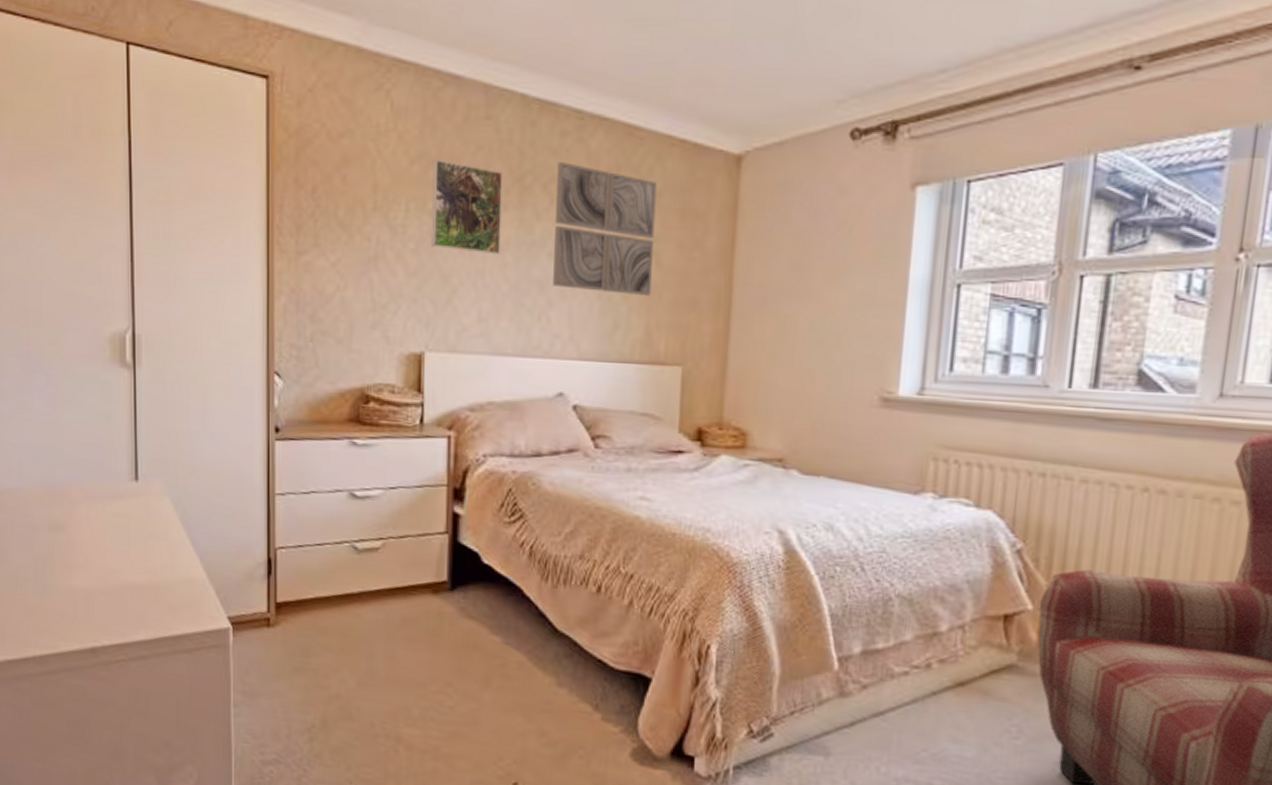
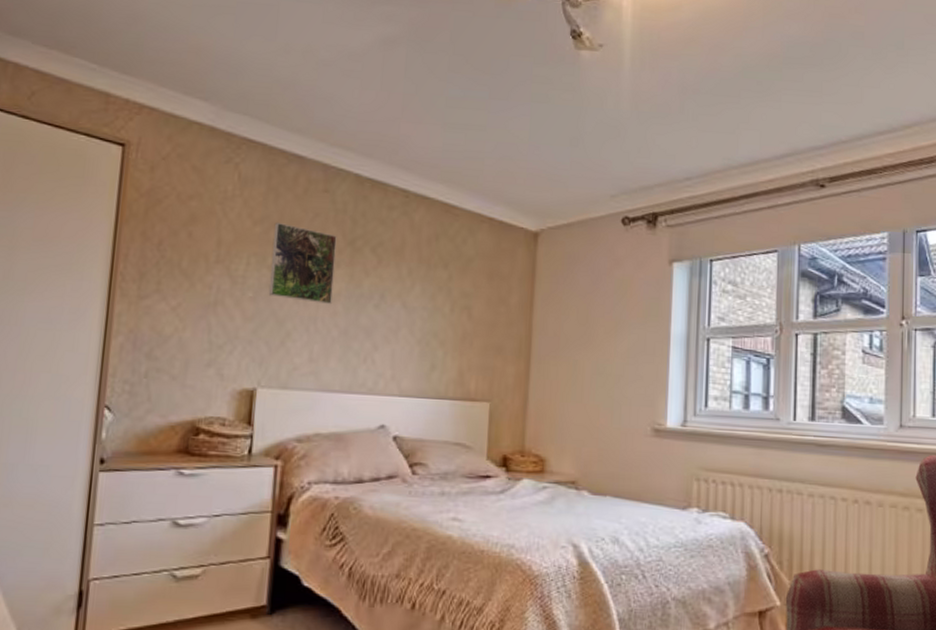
wall art: present [553,162,657,297] -> none [378,230,469,343]

